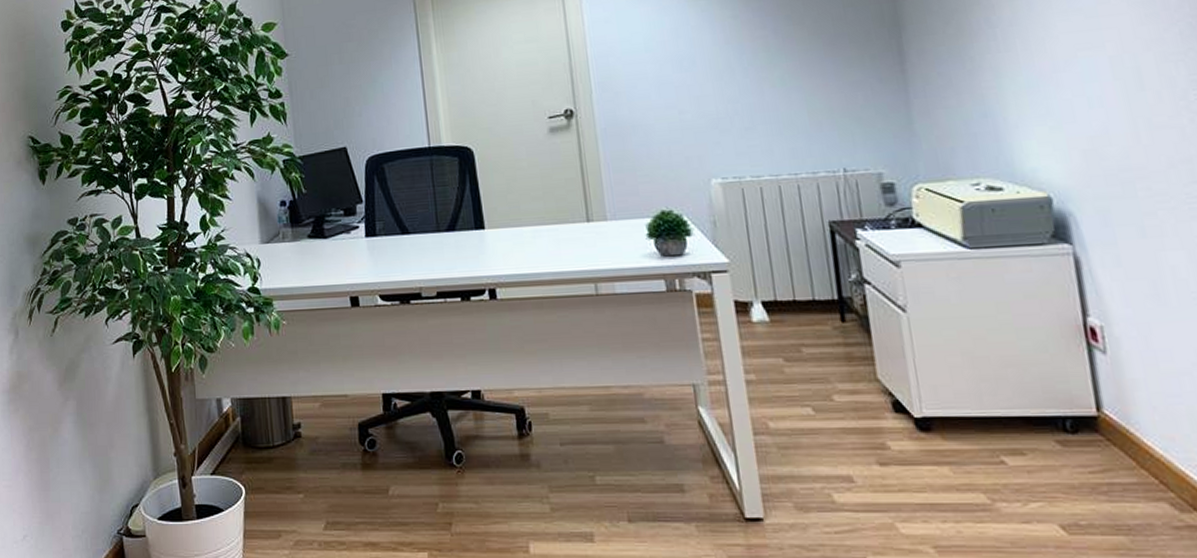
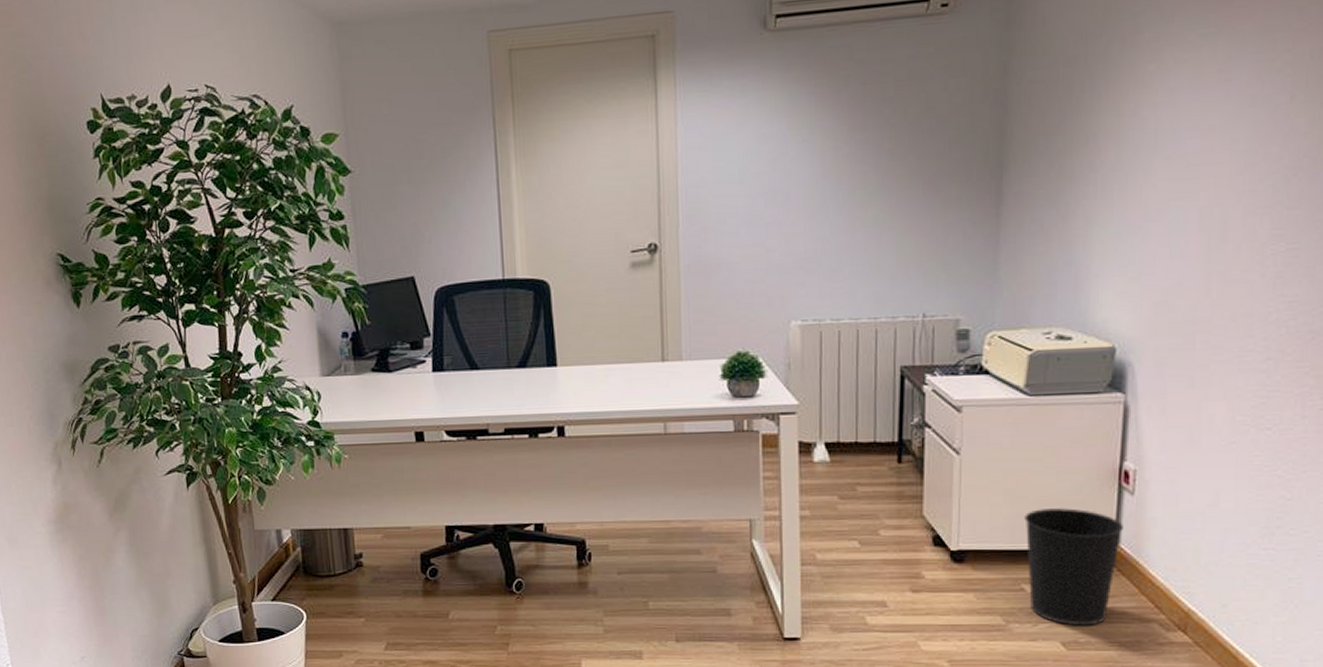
wastebasket: none [989,369,1107,506] -> present [1024,508,1123,626]

